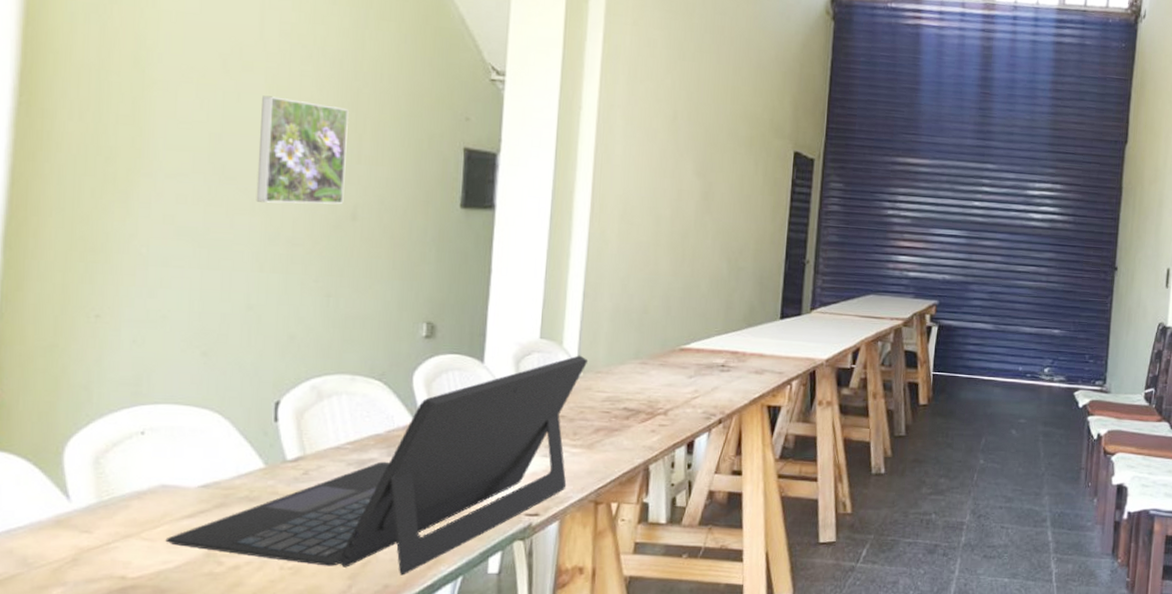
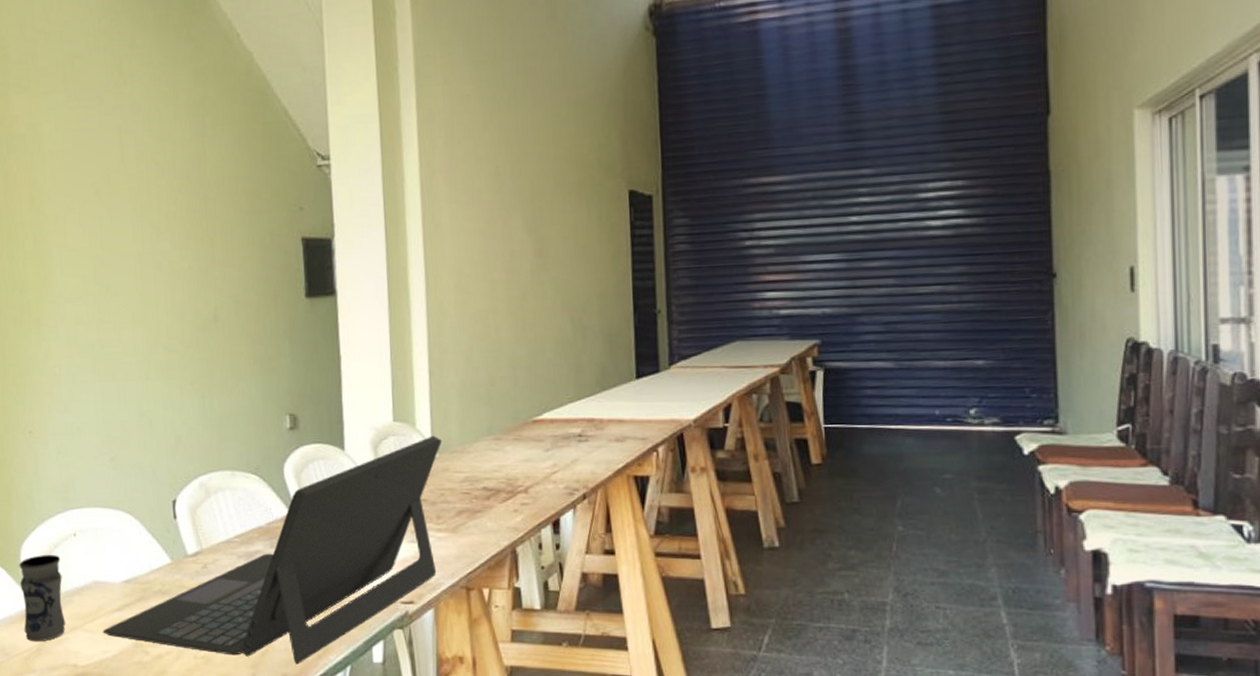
jar: none [57,453,120,551] -> present [19,554,66,642]
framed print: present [256,95,349,205] -> none [129,214,206,315]

